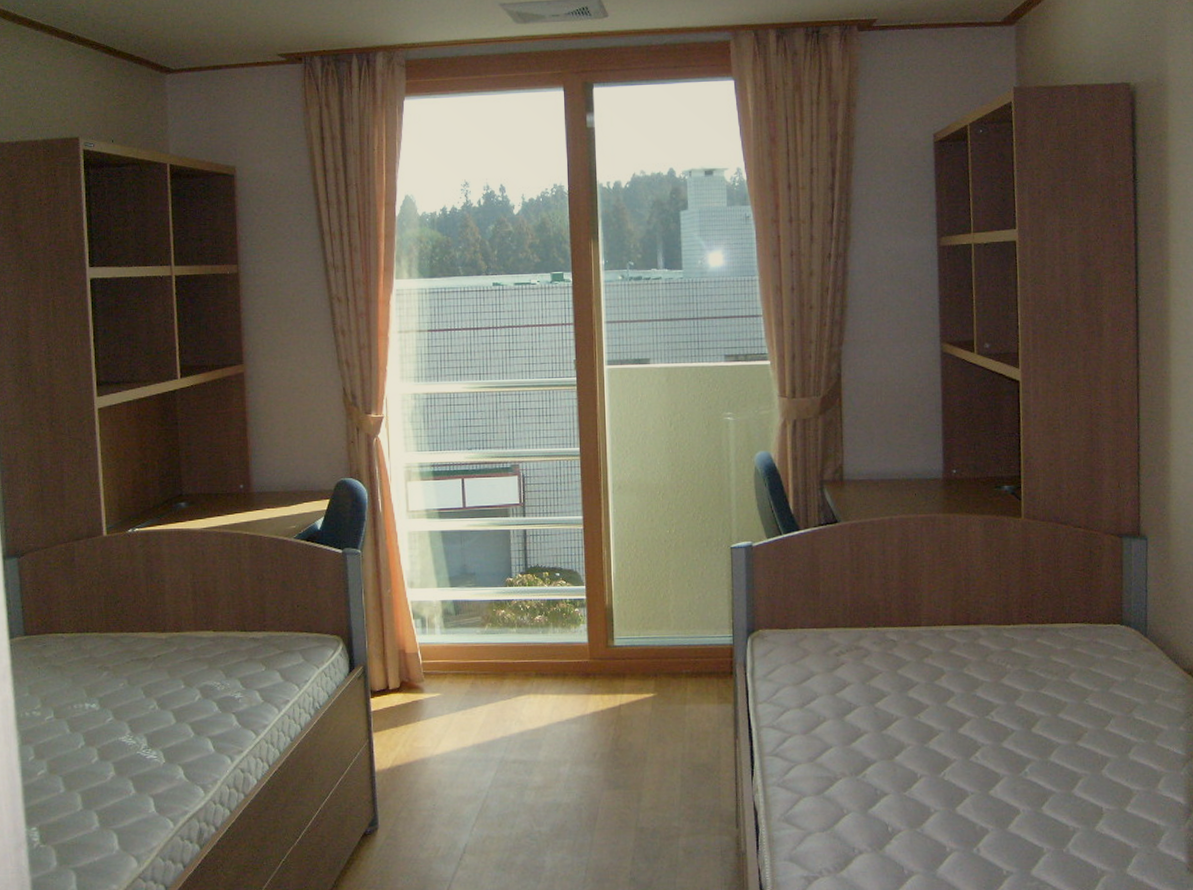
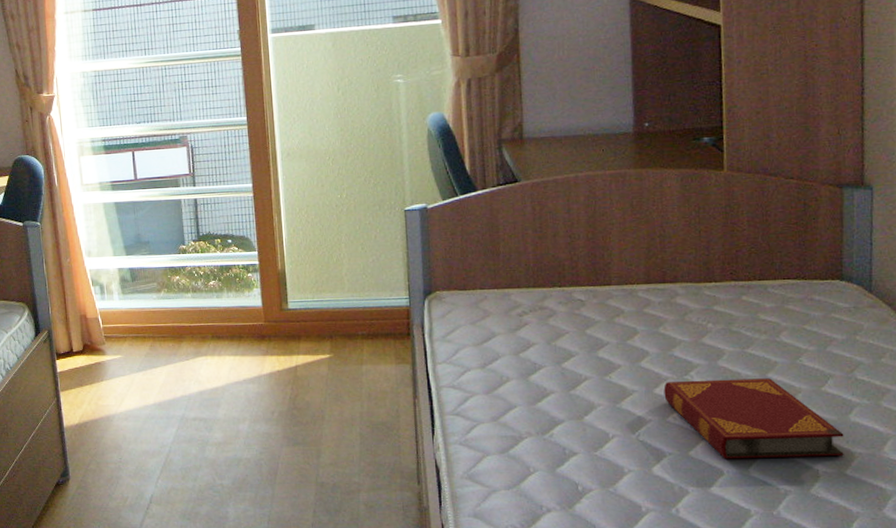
hardback book: none [967,718,1124,798] -> present [663,378,844,459]

